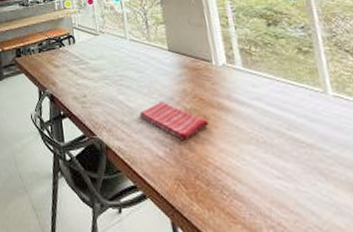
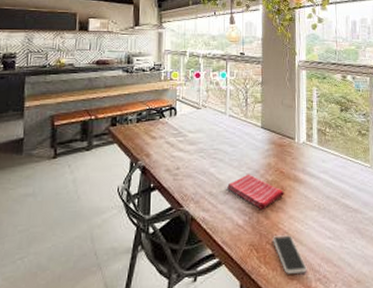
smartphone: none [202,171,254,218] -> present [273,235,307,275]

